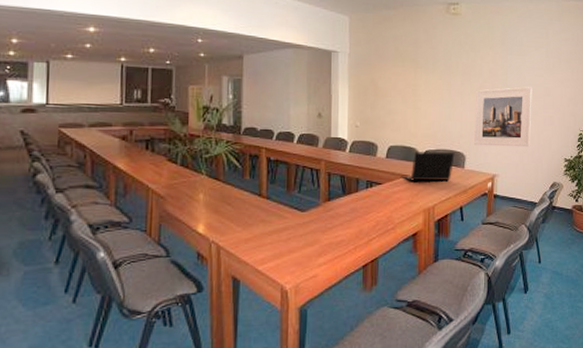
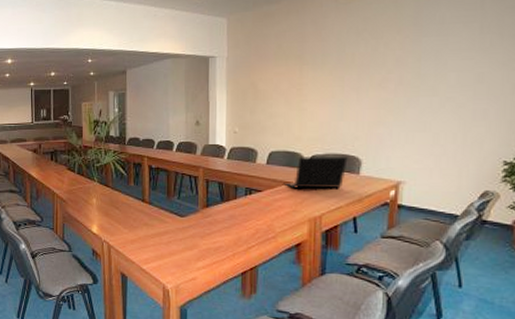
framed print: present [474,87,532,148] -> none [373,74,457,149]

